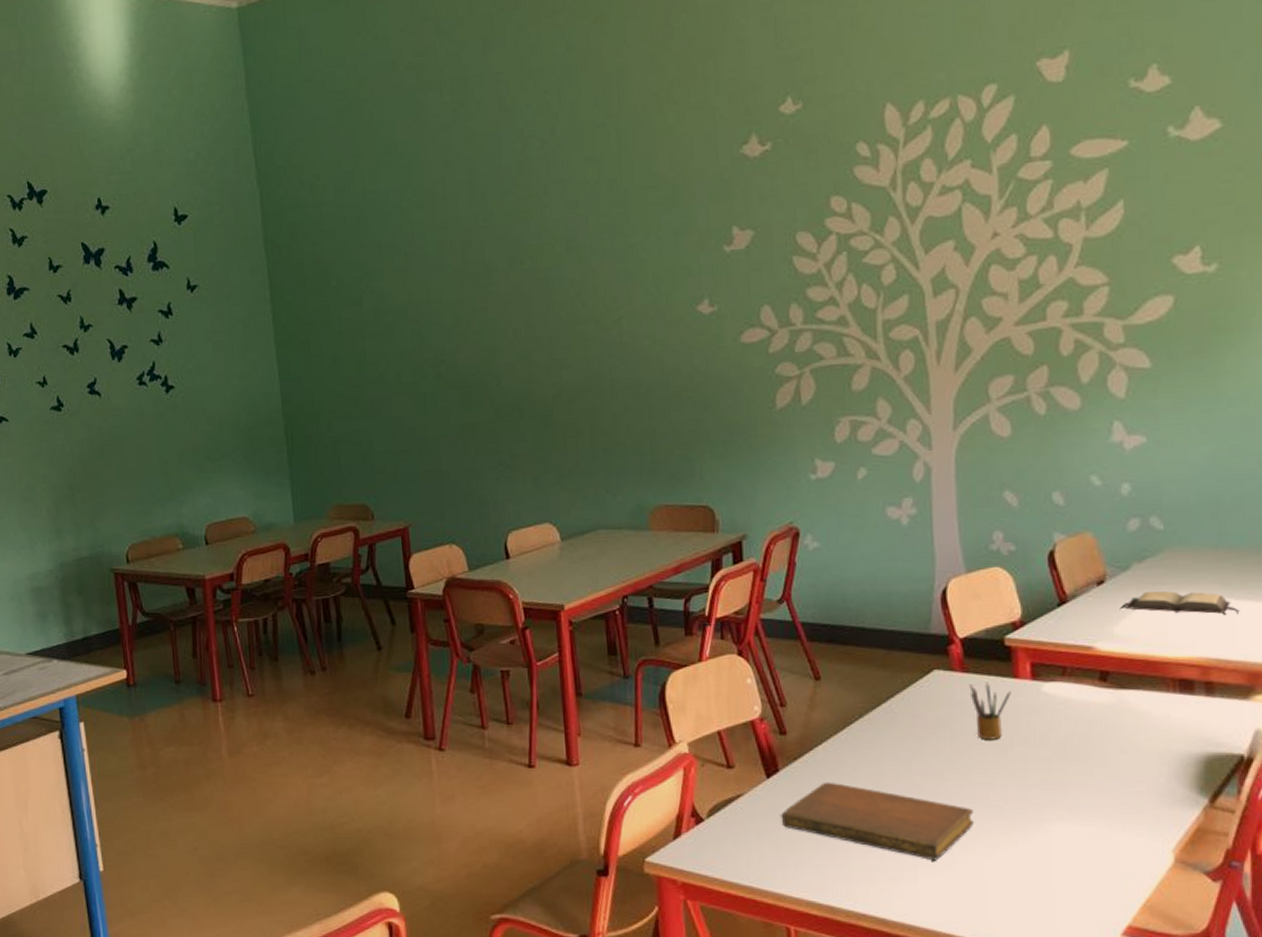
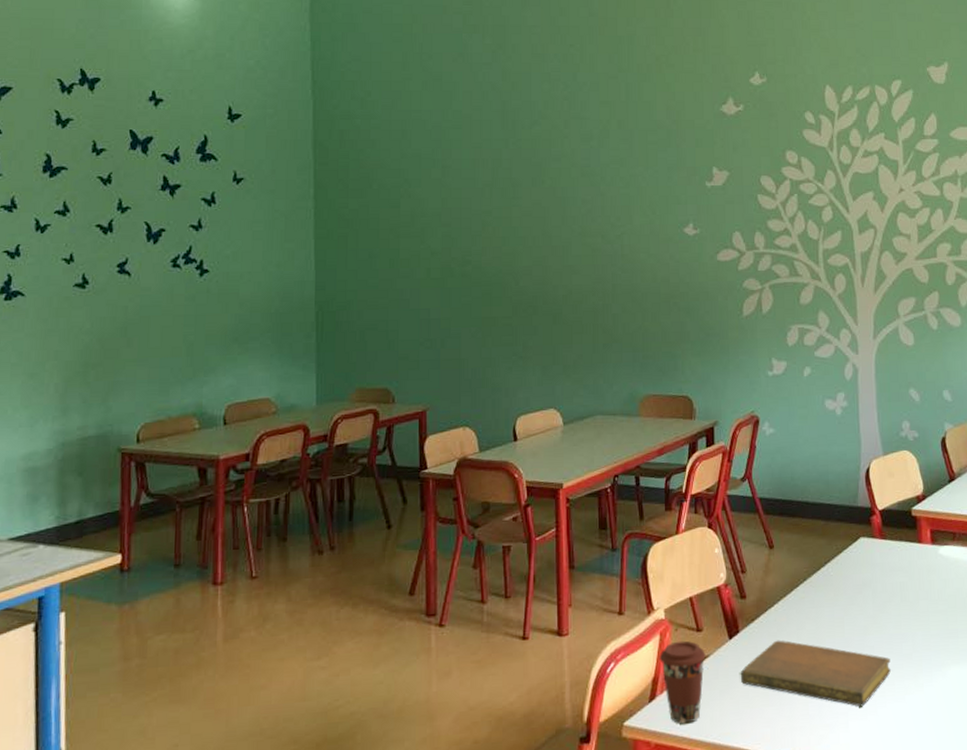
coffee cup: none [683,777,739,865] -> present [659,640,706,724]
pencil box: present [969,682,1011,740] -> none [886,547,917,597]

